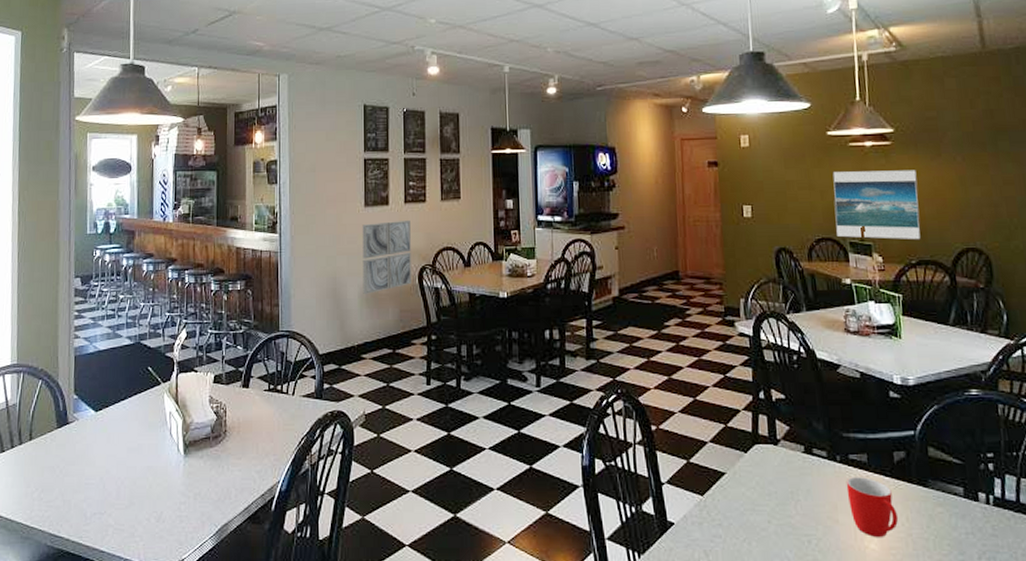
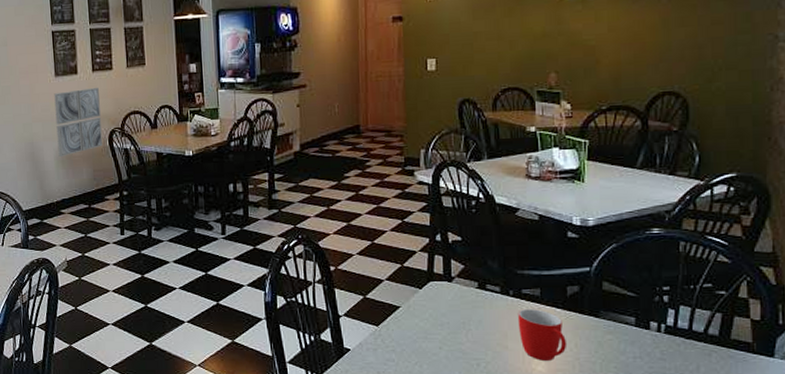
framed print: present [832,170,921,239] -> none [523,14,615,87]

